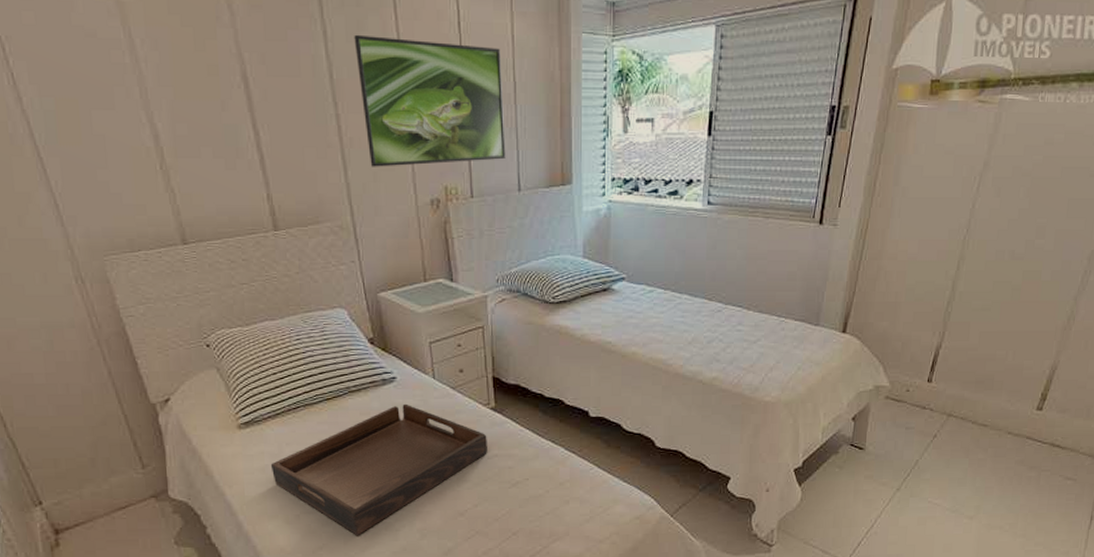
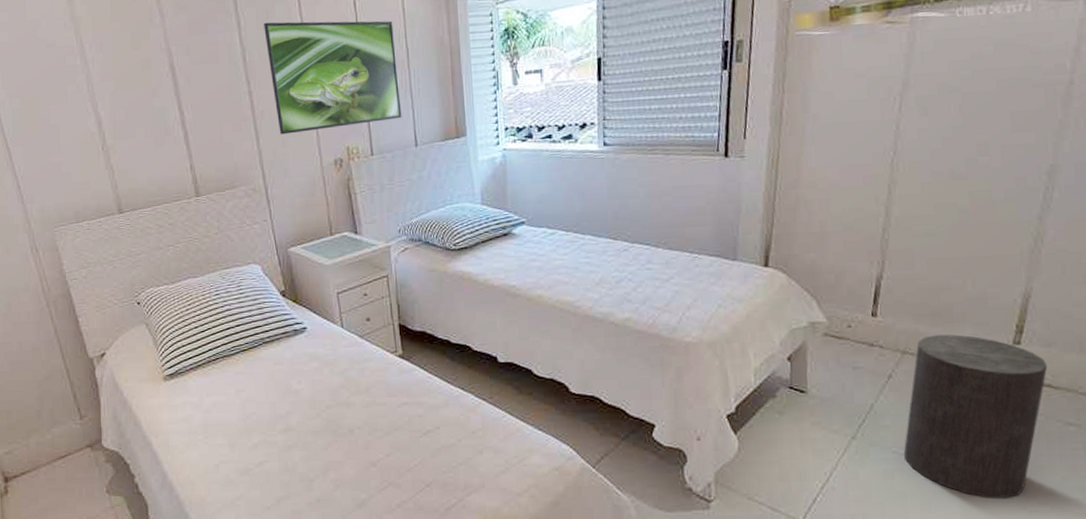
serving tray: present [270,403,487,535] -> none [192,353,397,485]
stool: none [937,400,1060,540] -> present [904,334,1048,498]

